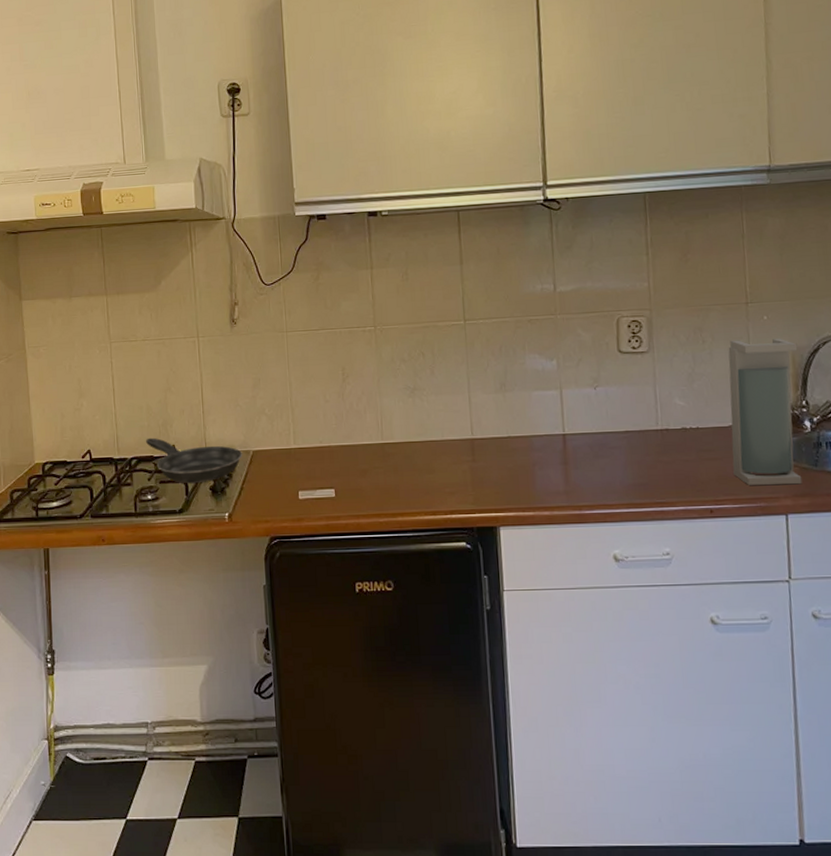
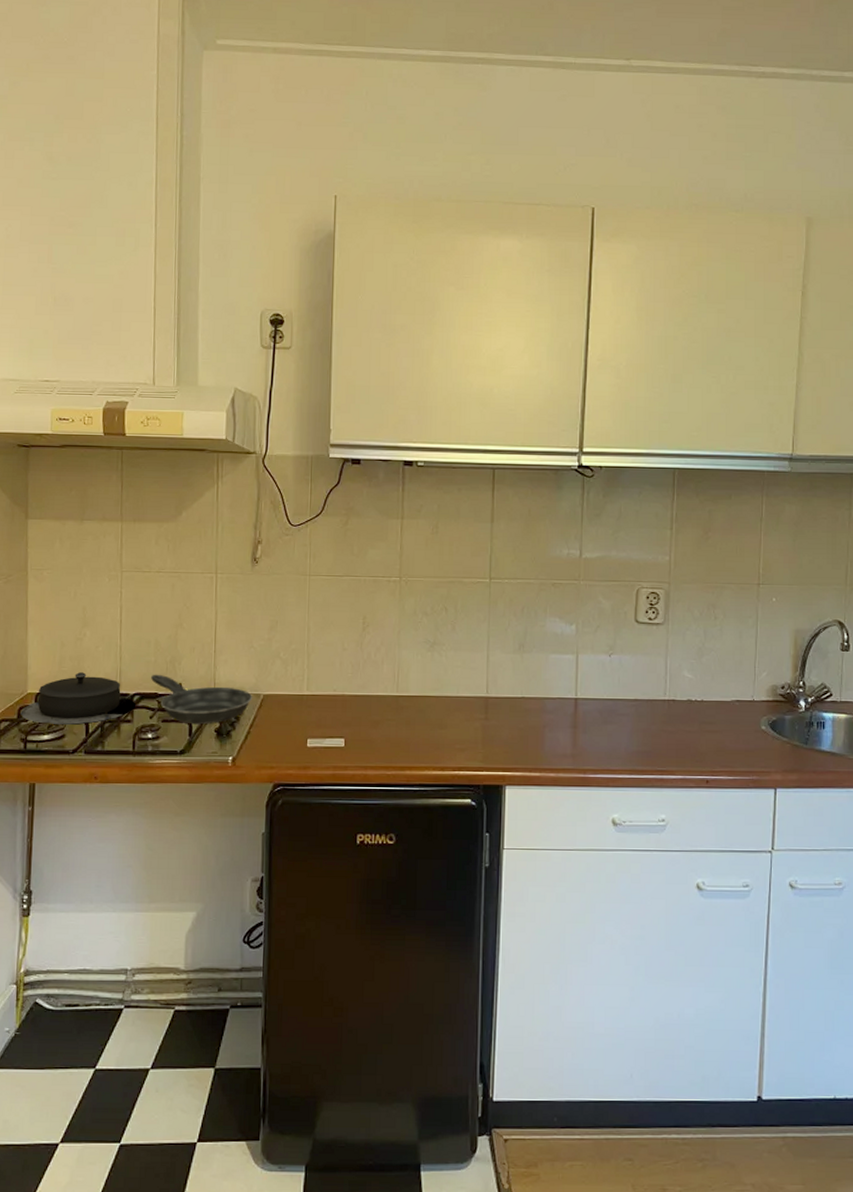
cooking pot: none [30,441,135,492] -> present [20,672,137,725]
soap dispenser: present [728,338,802,485] -> none [731,619,801,761]

